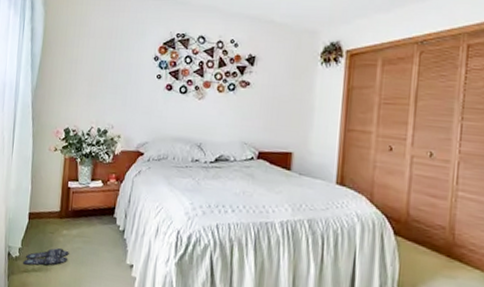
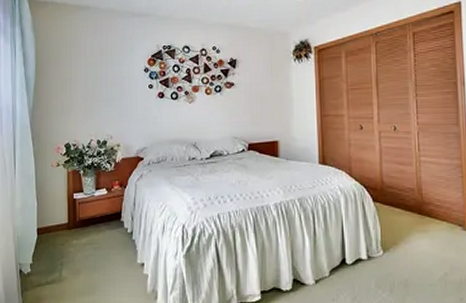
slippers: present [23,247,69,266] -> none [36,257,81,279]

